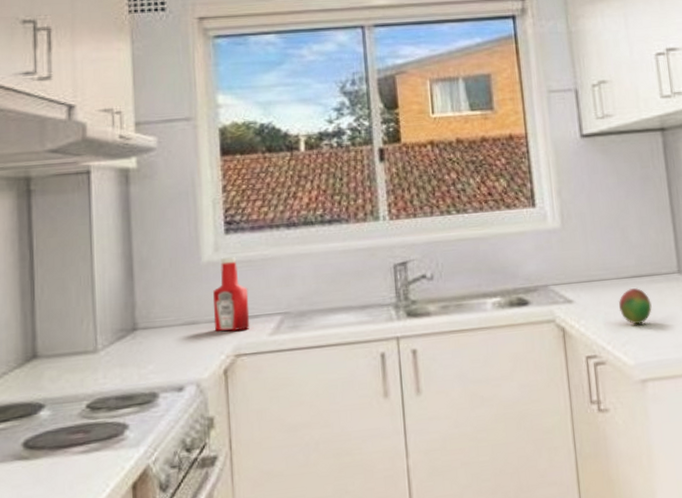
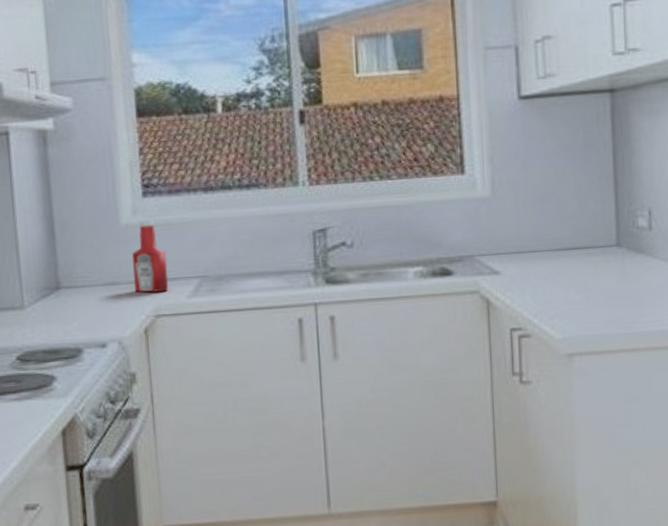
fruit: present [619,288,652,325] -> none [549,261,585,299]

